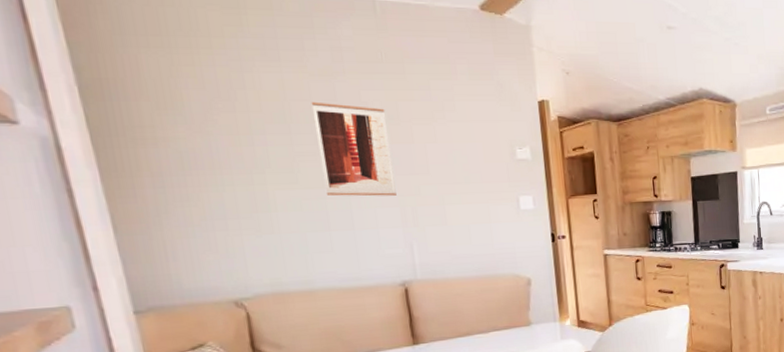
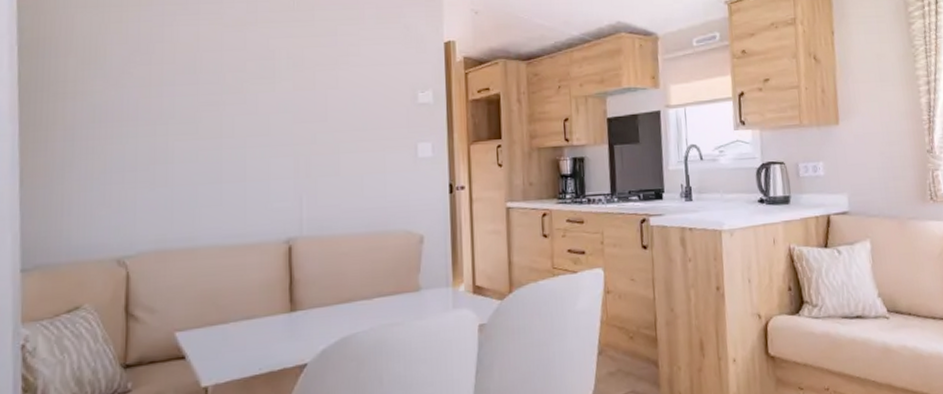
wall art: present [311,101,397,196] -> none [221,51,292,146]

